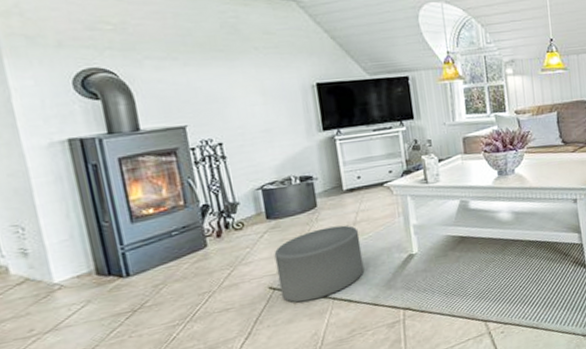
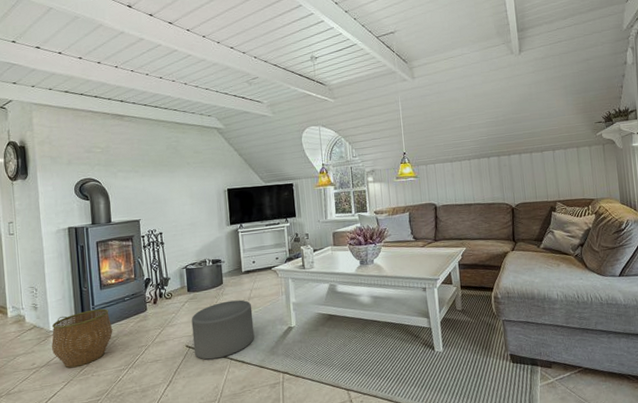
basket: none [57,247,157,331] -> present [51,308,113,368]

